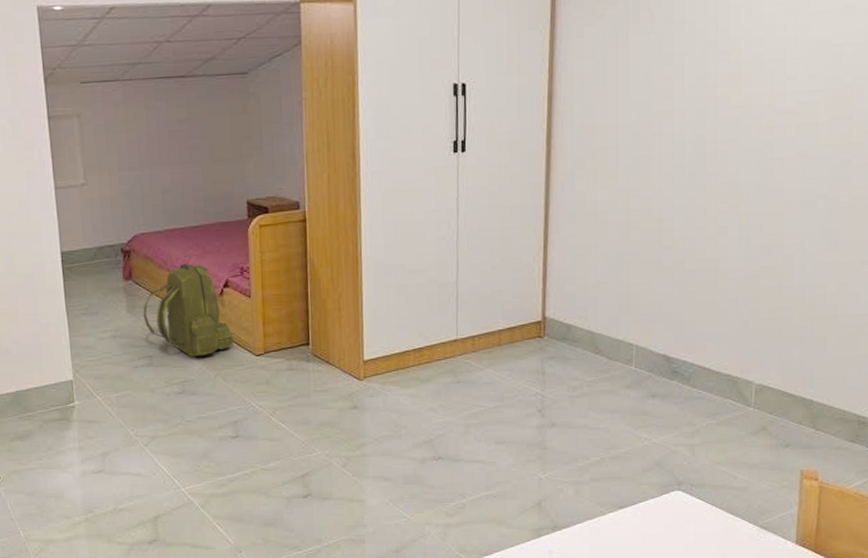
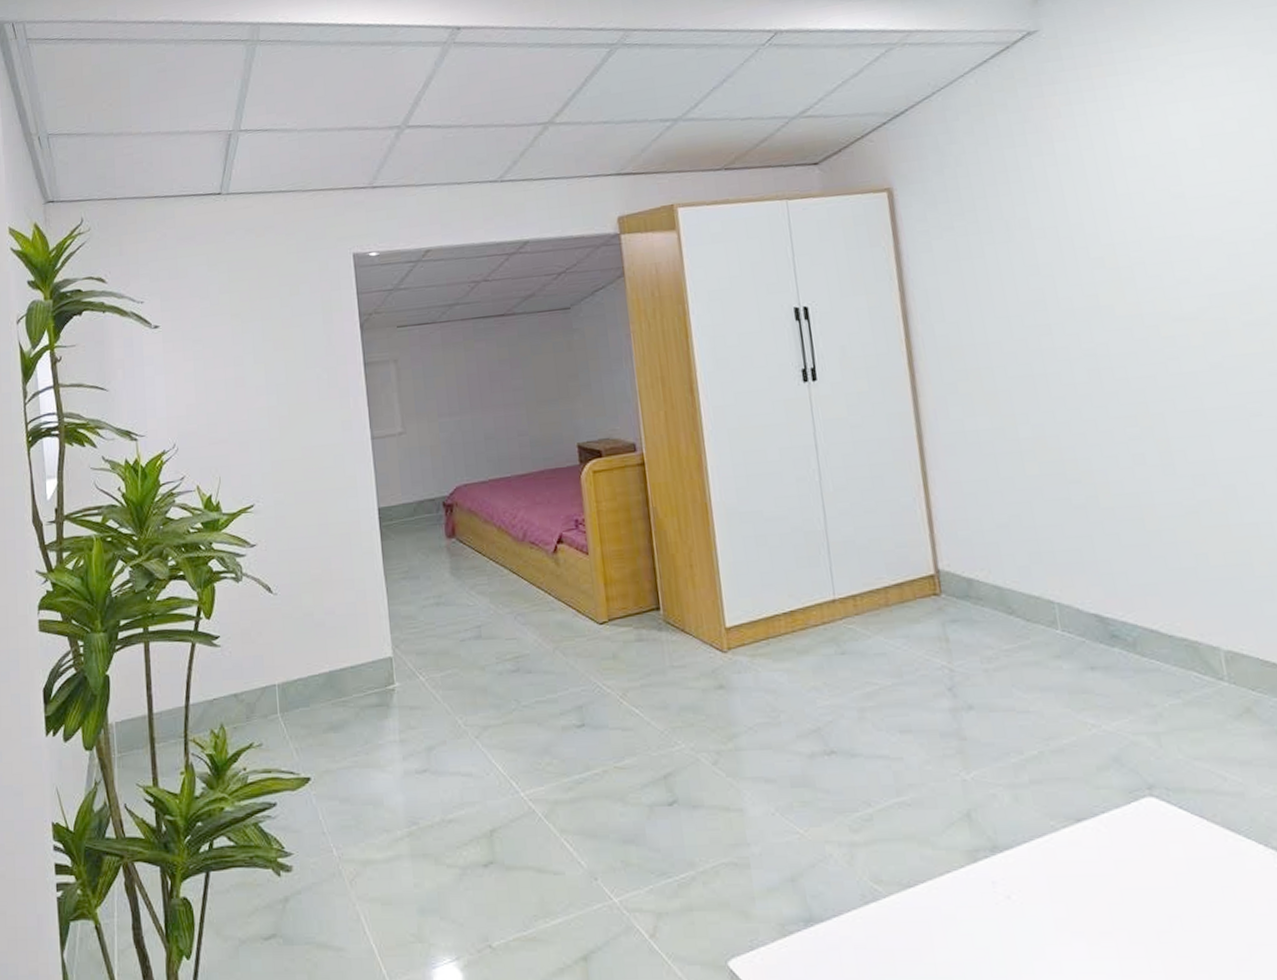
backpack: present [143,264,234,357] -> none [468,517,573,627]

